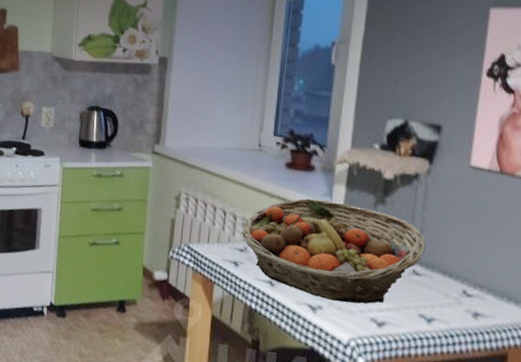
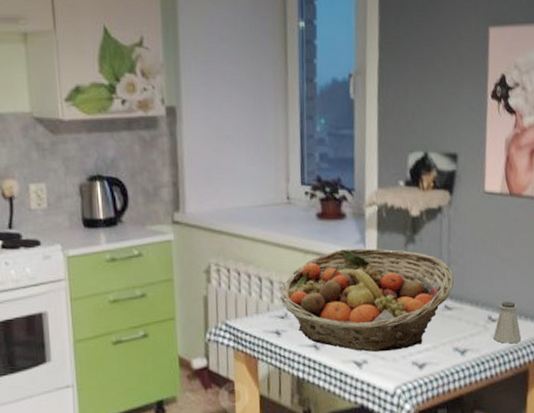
saltshaker: none [467,278,502,324] -> present [493,301,522,343]

